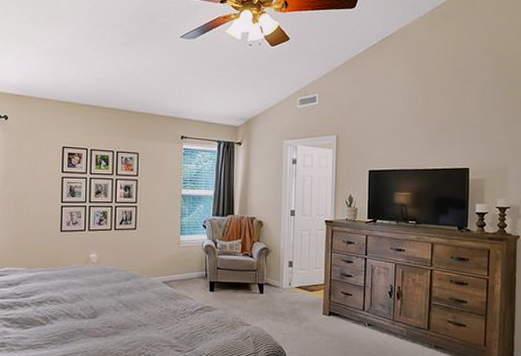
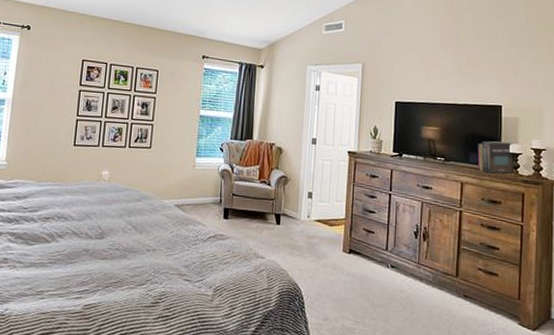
books: none [446,203,480,233] -> present [477,141,513,174]

